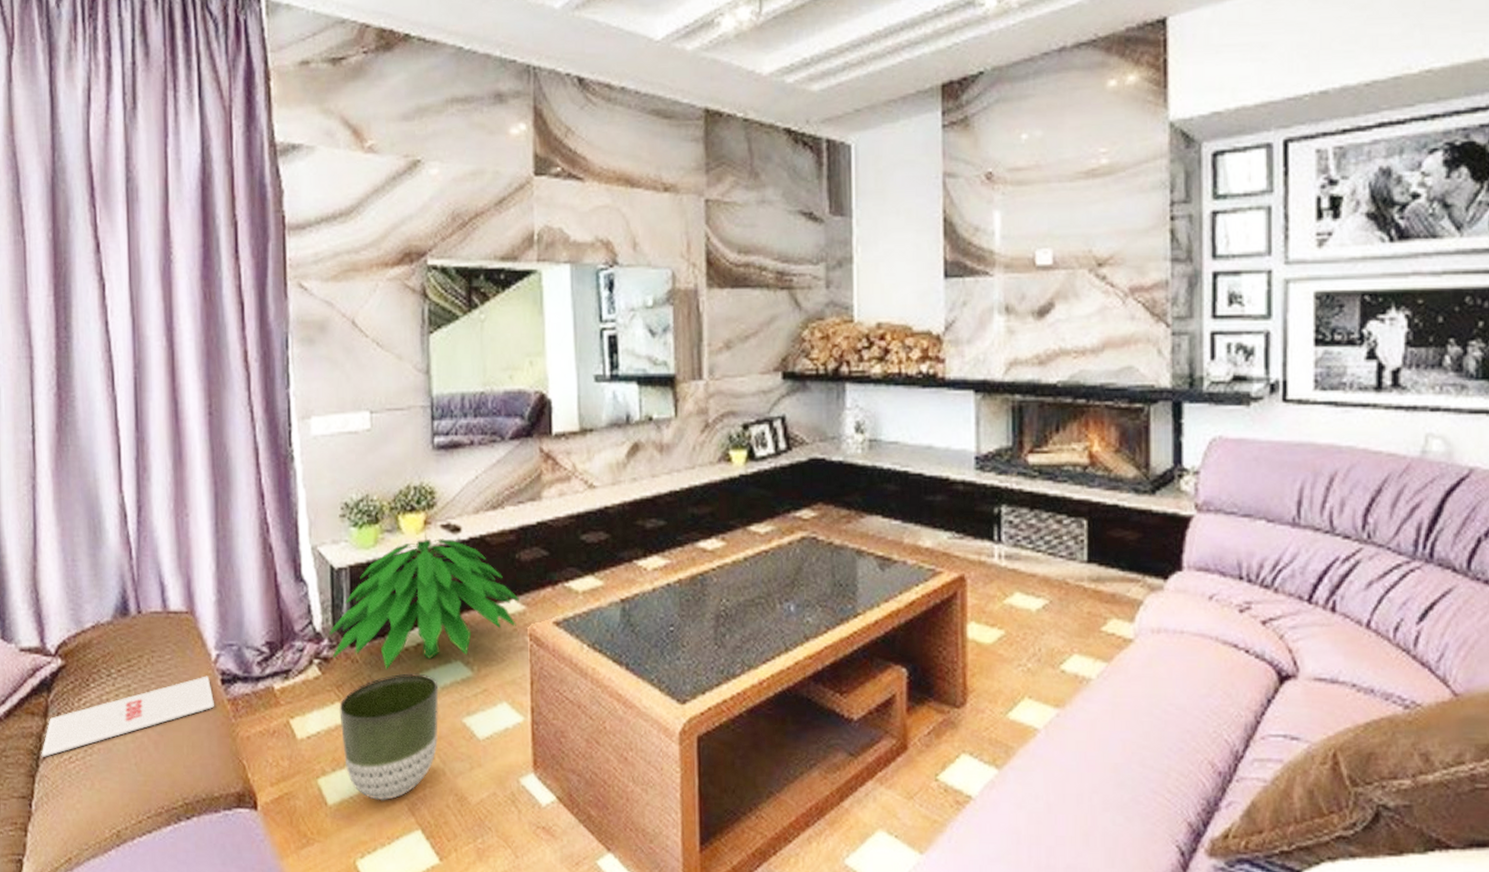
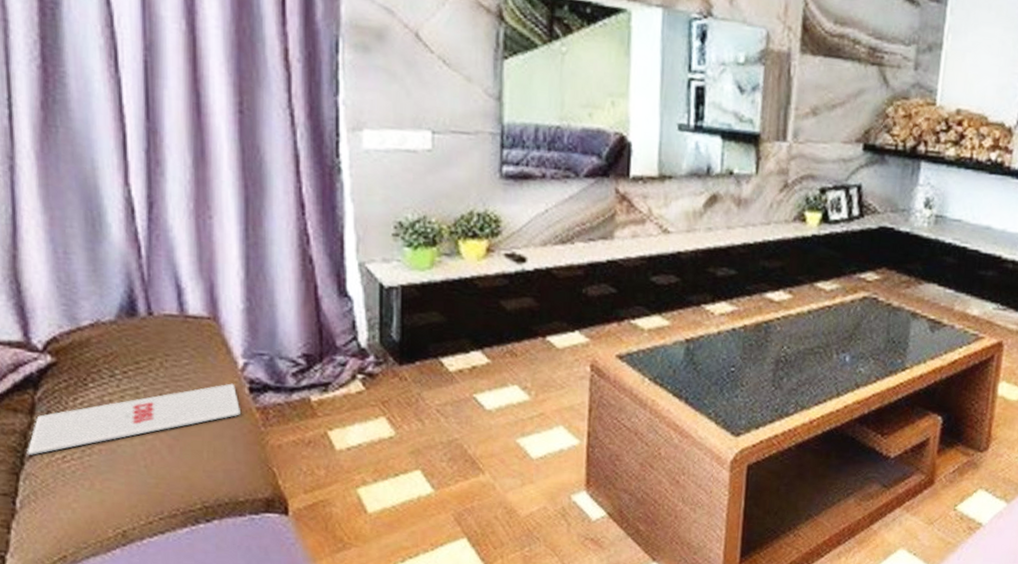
indoor plant: present [329,530,519,670] -> none [375,257,583,390]
planter: present [339,673,439,801] -> none [384,393,493,511]

